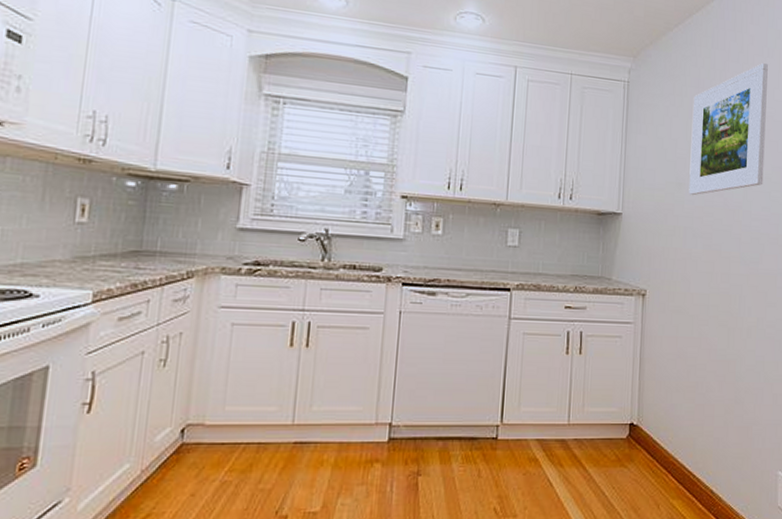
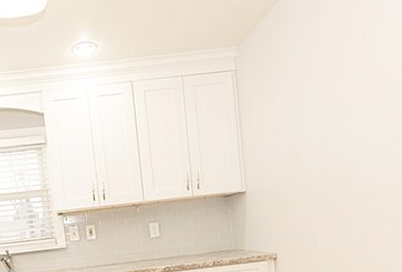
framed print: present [689,63,768,196] -> none [300,18,379,163]

